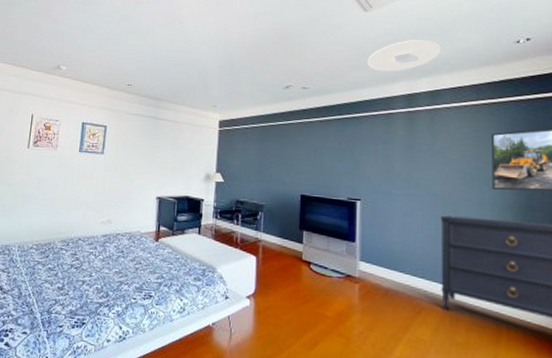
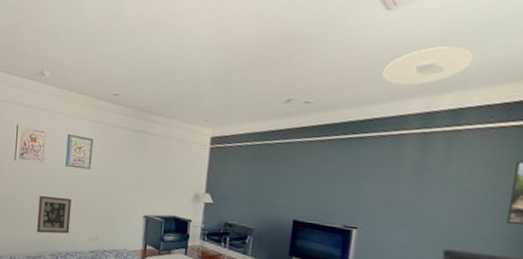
wall art: none [48,181,85,220] -> present [37,195,72,234]

